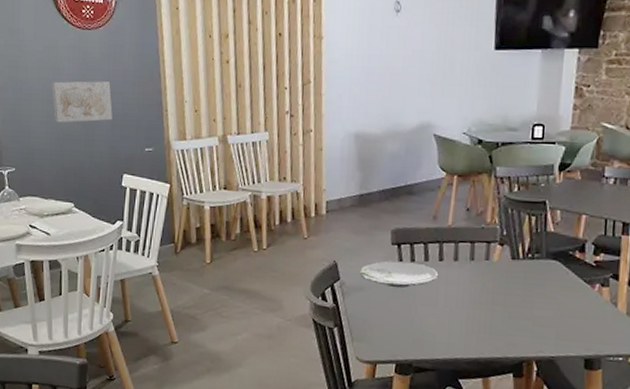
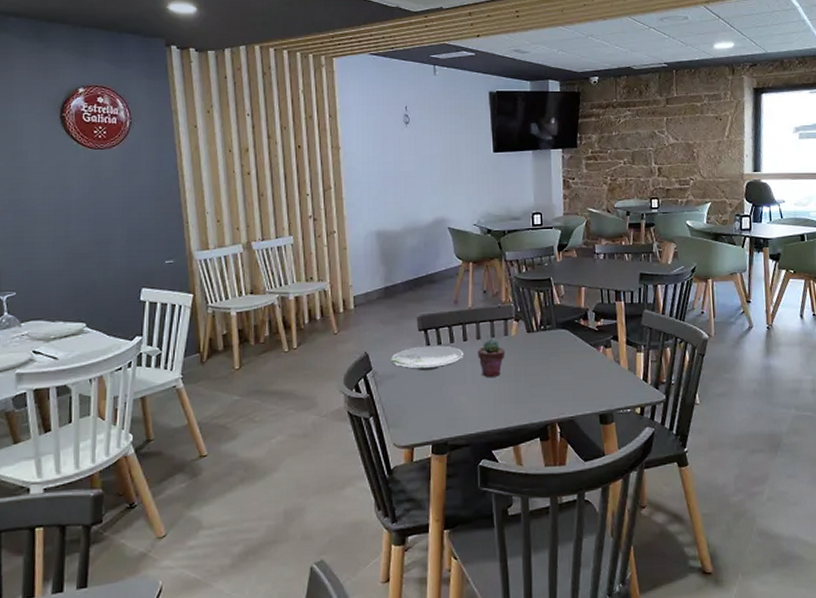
wall art: present [52,81,113,123] -> none [60,198,129,242]
potted succulent: none [453,262,485,303] -> present [477,339,505,377]

